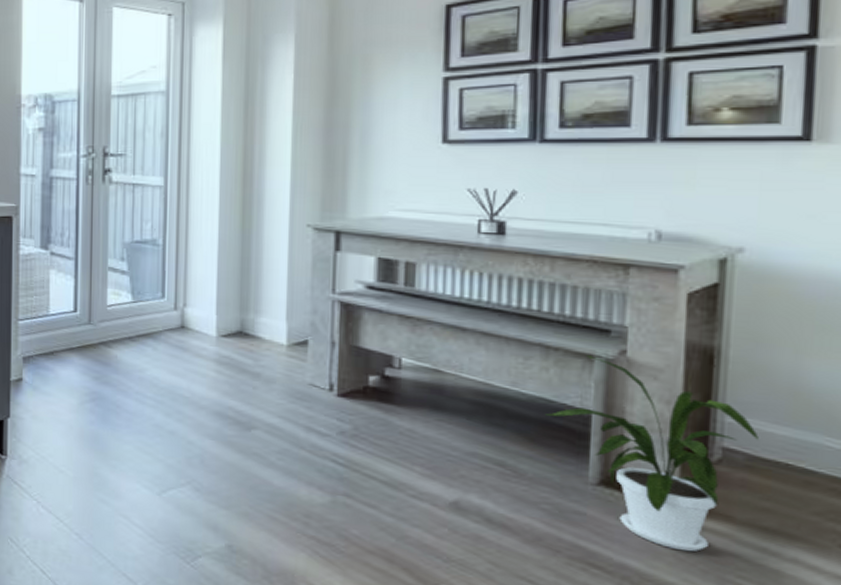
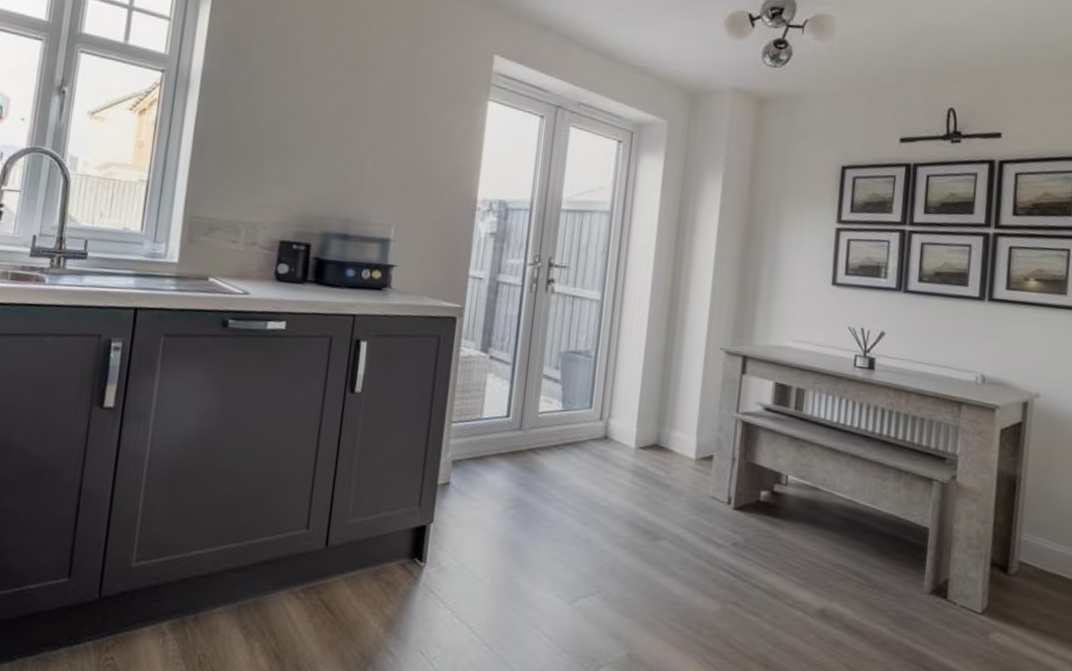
house plant: present [546,355,759,552] -> none [895,479,1043,653]

